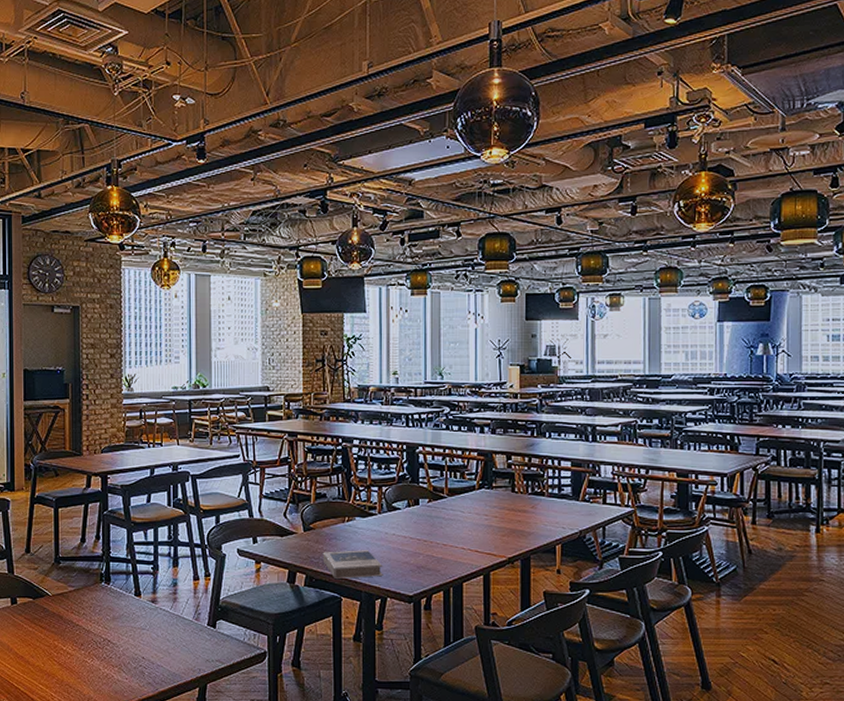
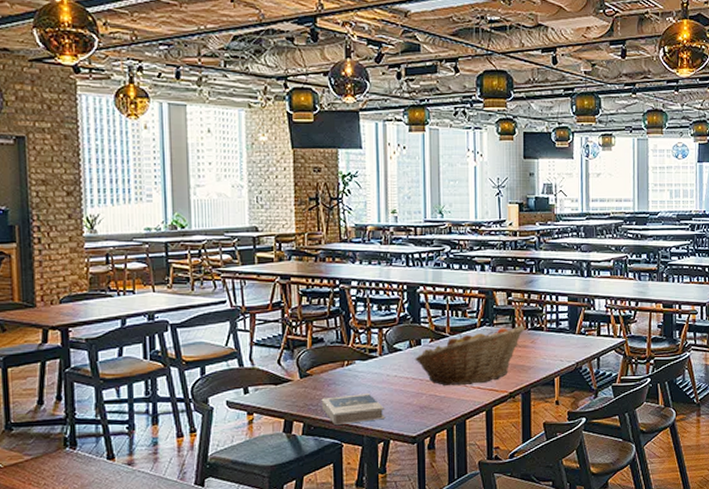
fruit basket: none [413,489,525,548] -> present [415,325,525,386]

